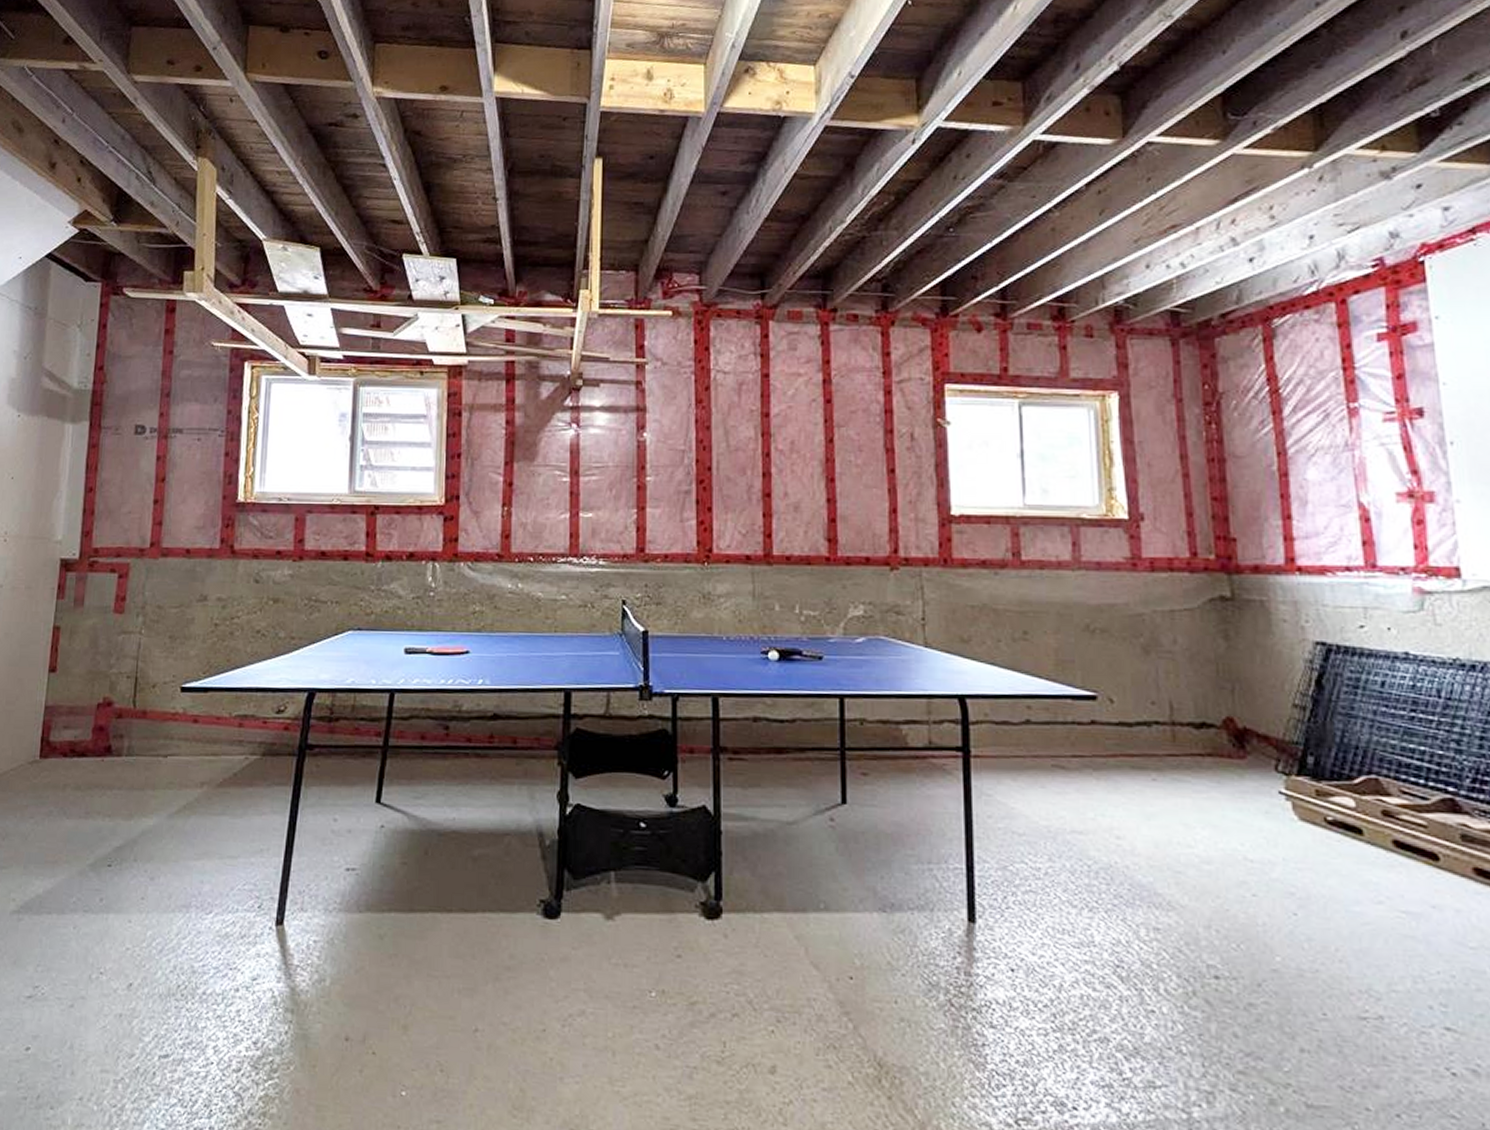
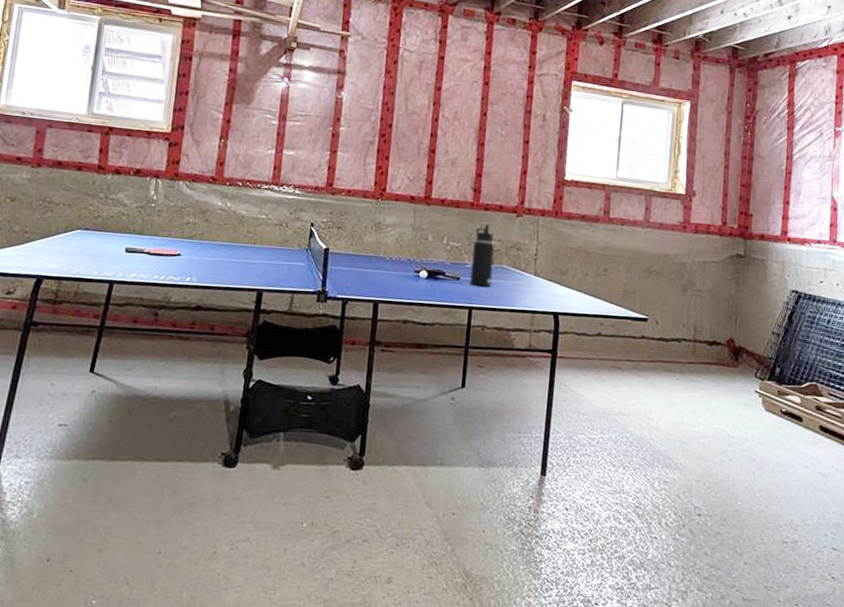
water bottle: none [836,583,867,666] -> present [470,224,495,287]

